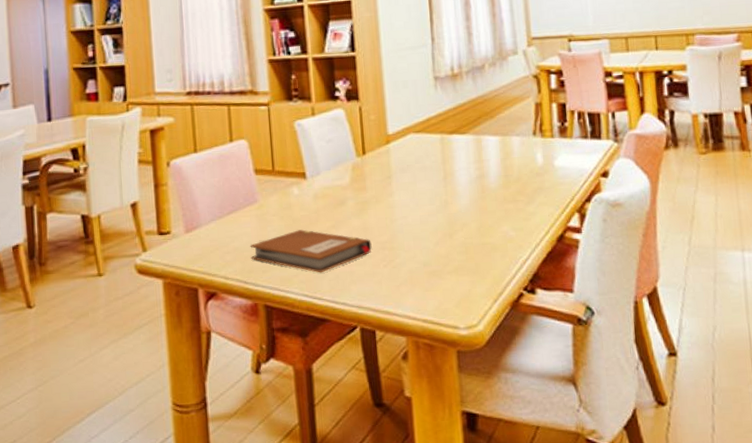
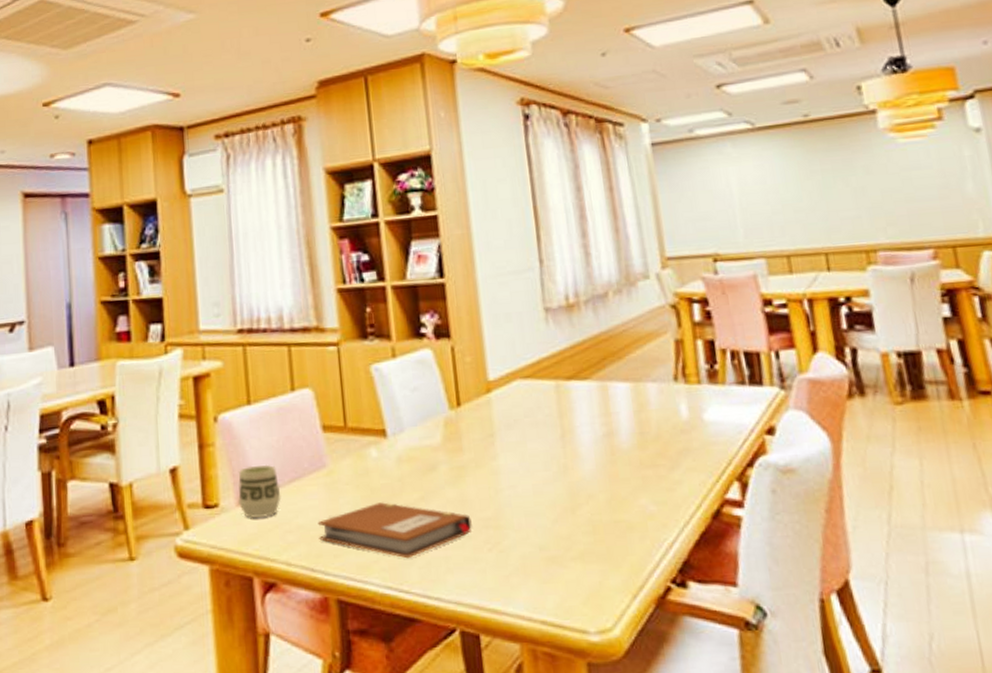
cup: none [186,200,221,243] -> present [237,464,281,519]

